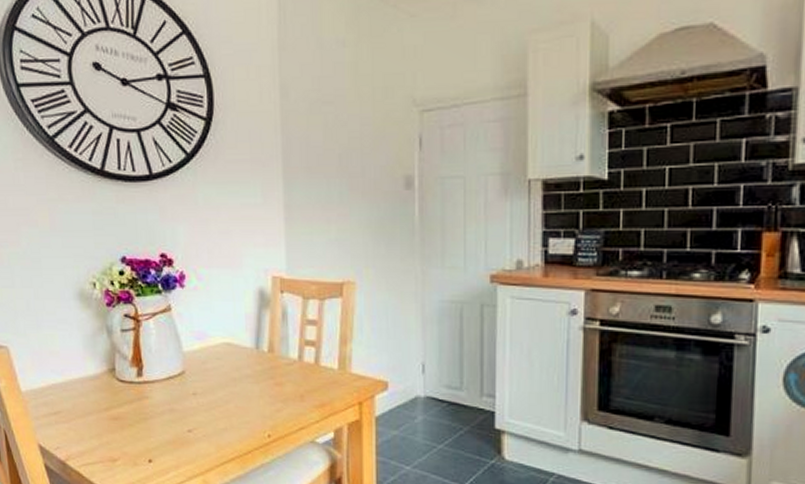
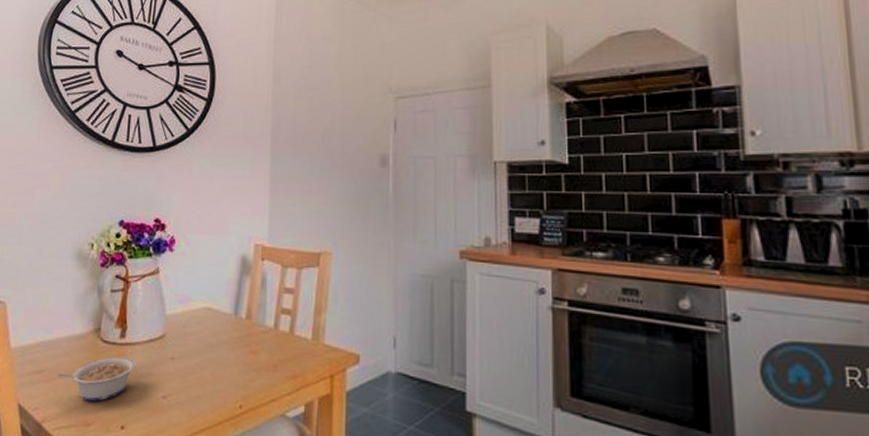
legume: none [76,394,157,439] -> present [58,356,136,402]

